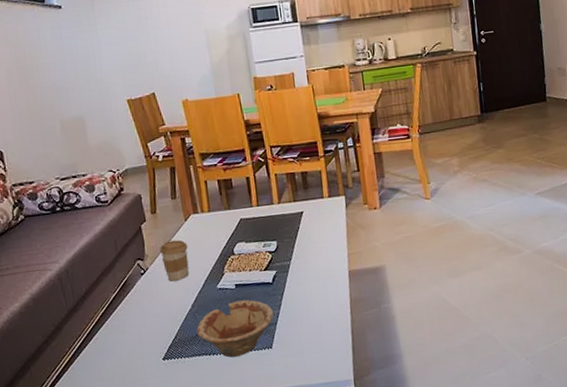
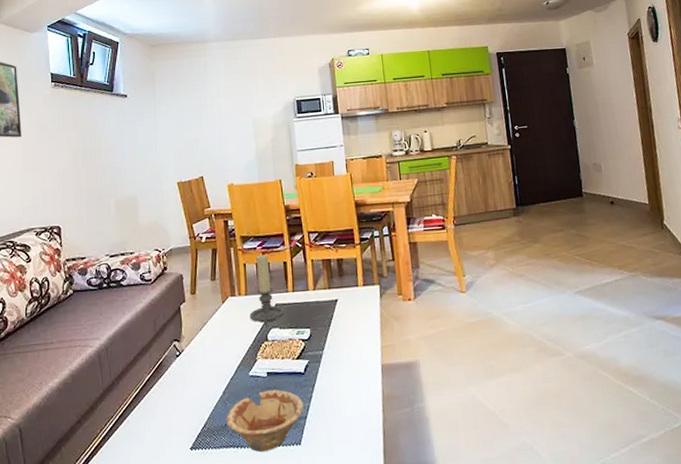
coffee cup: present [160,240,189,282] -> none [196,322,223,366]
candle holder: none [214,170,250,241] -> present [250,254,284,326]

